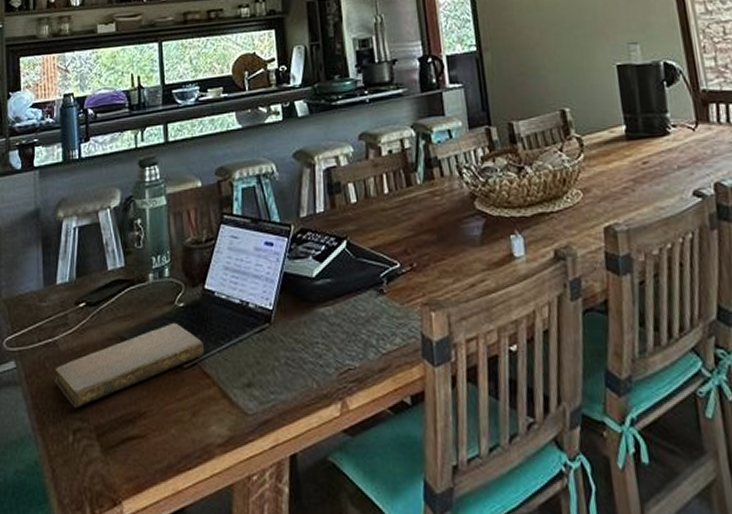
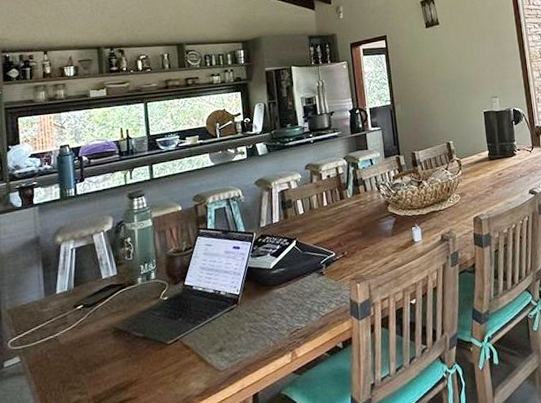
notebook: present [55,322,205,407] -> none [56,311,185,385]

